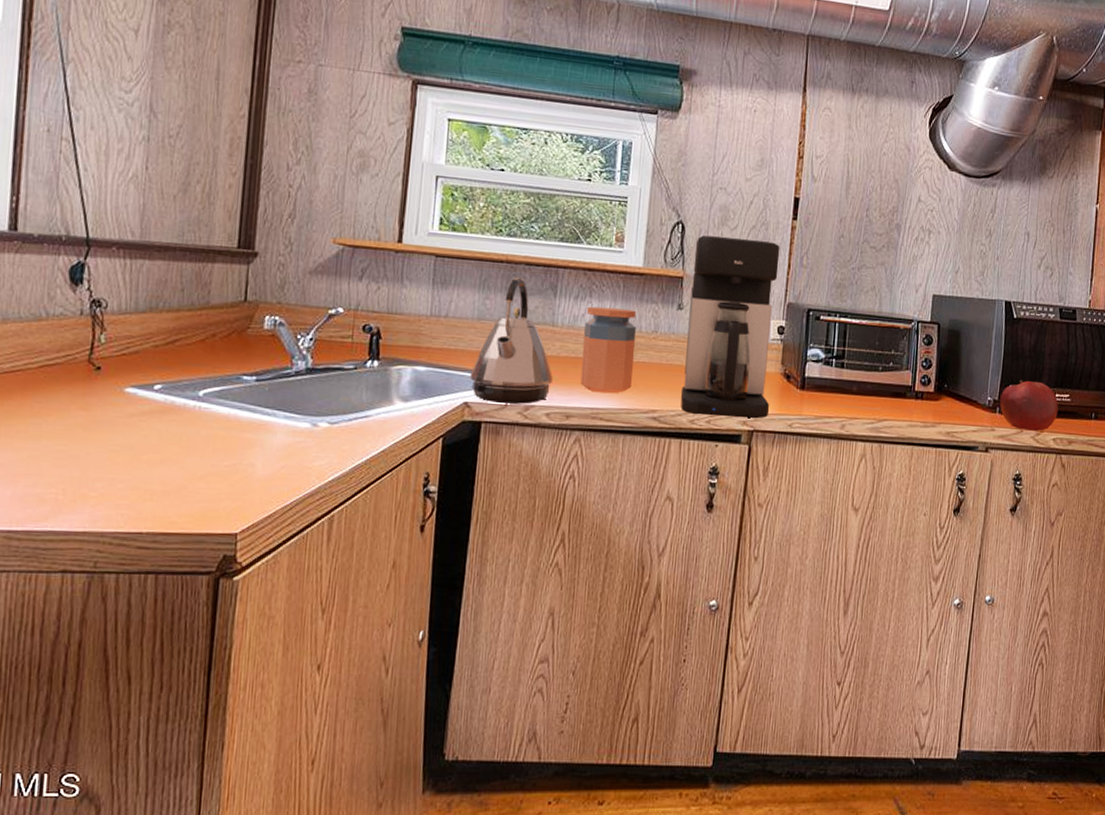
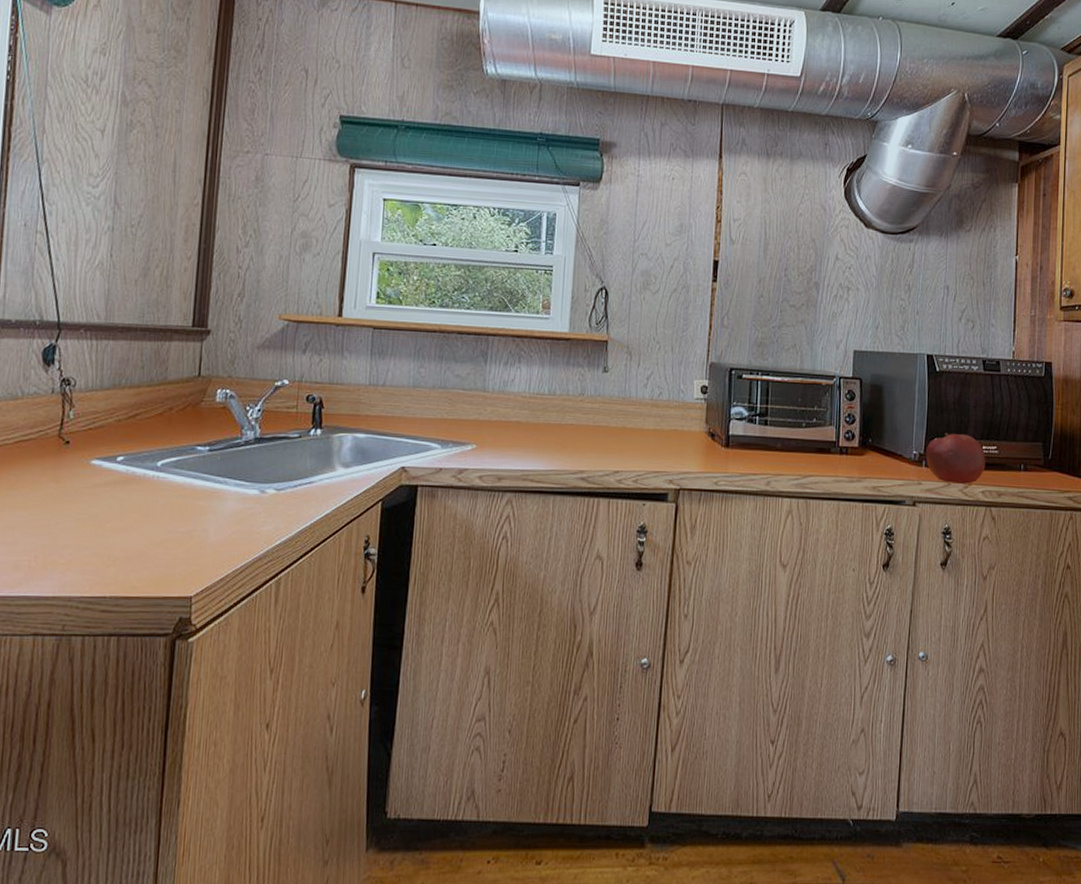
kettle: present [470,277,554,405] -> none [407,346,486,469]
jar: present [580,306,636,394] -> none [511,371,563,456]
coffee maker: present [680,235,780,419] -> none [607,300,701,478]

